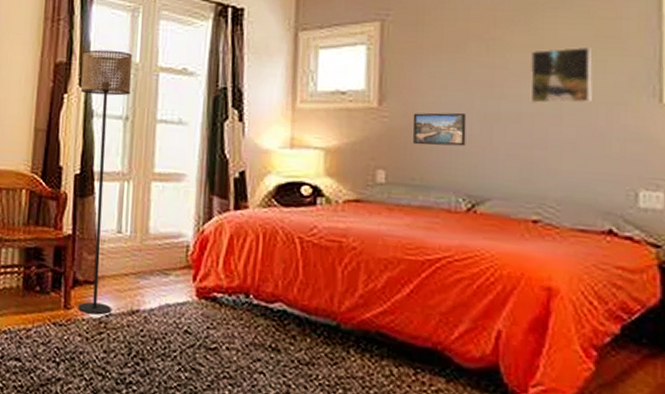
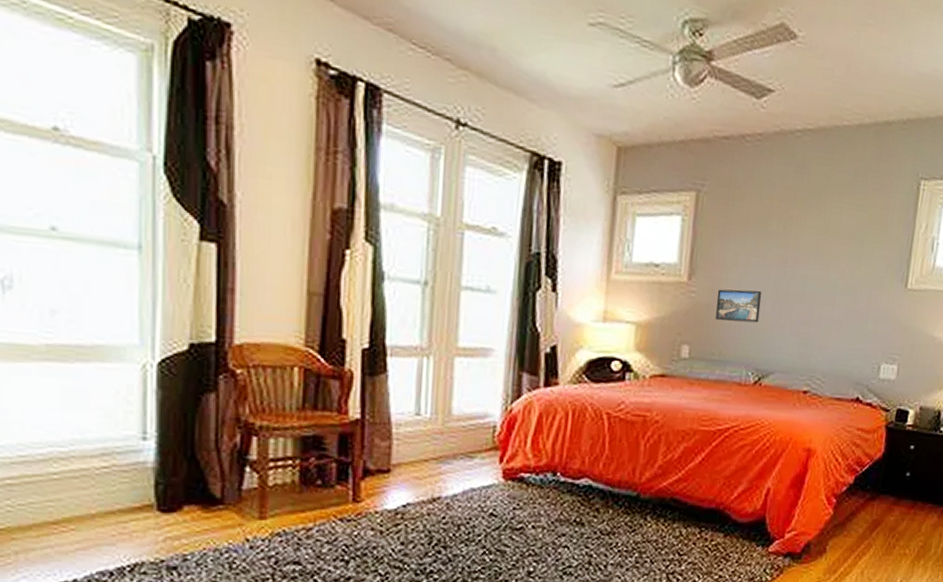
floor lamp: present [78,49,133,315] -> none [367,196,433,506]
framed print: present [529,46,592,104] -> none [813,232,864,286]

